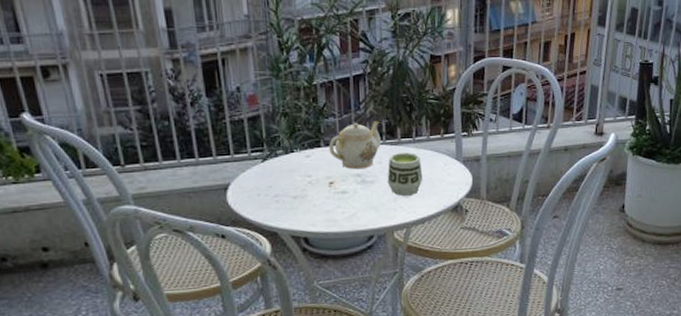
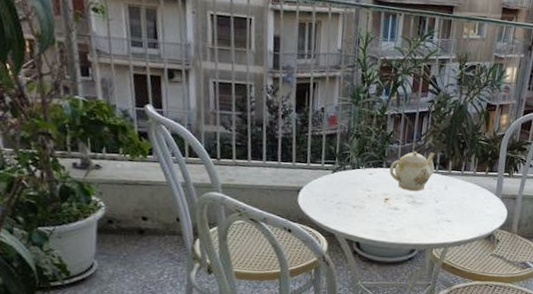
cup: present [387,152,423,196] -> none [434,182,466,220]

